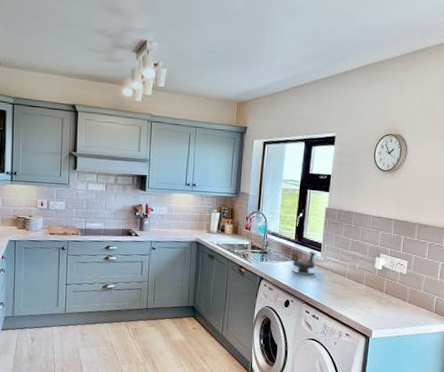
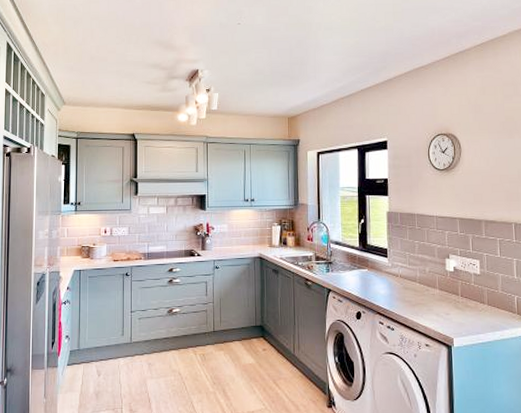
teapot: present [291,251,318,275] -> none [357,258,384,283]

